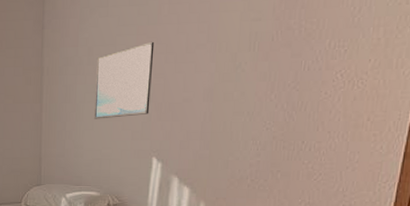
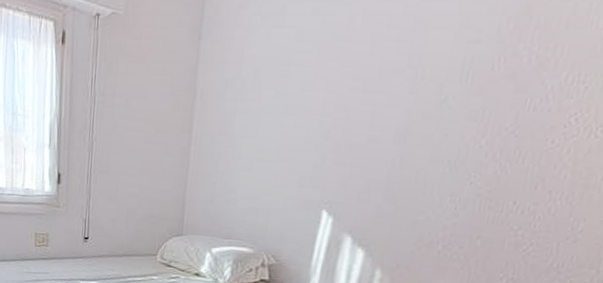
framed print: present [94,41,155,119] -> none [254,62,340,159]

